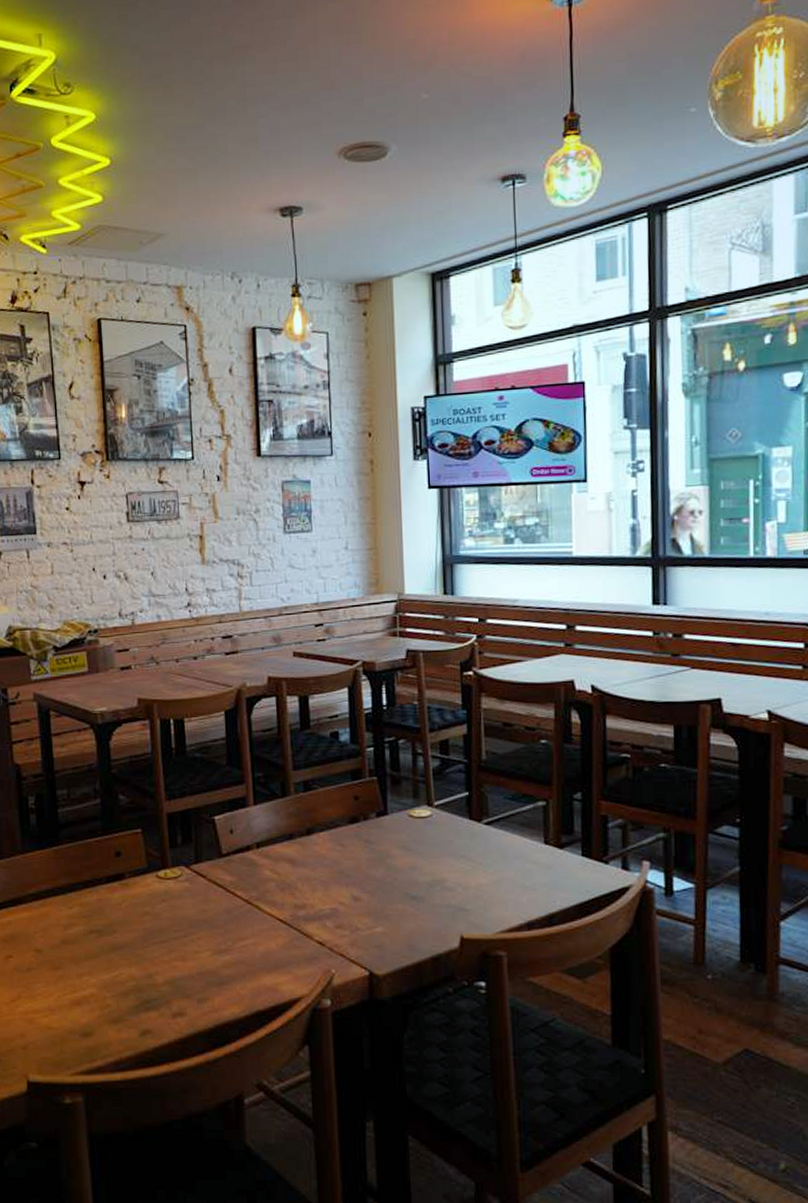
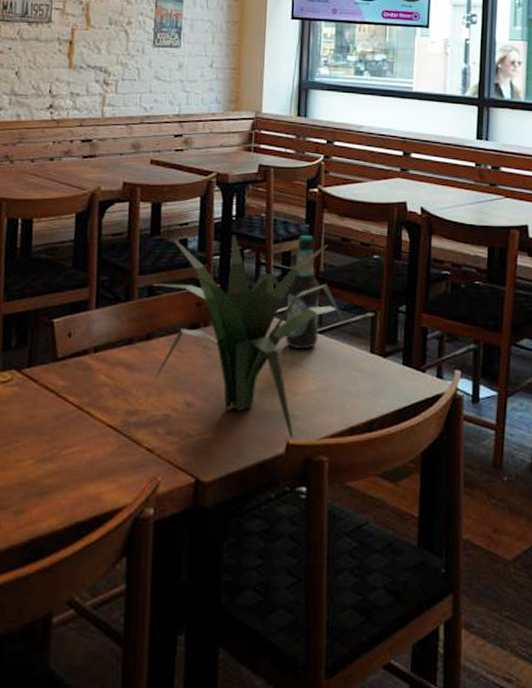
plant: none [307,725,538,932] -> present [152,235,366,438]
bottle: none [448,721,486,841] -> present [285,234,321,348]

